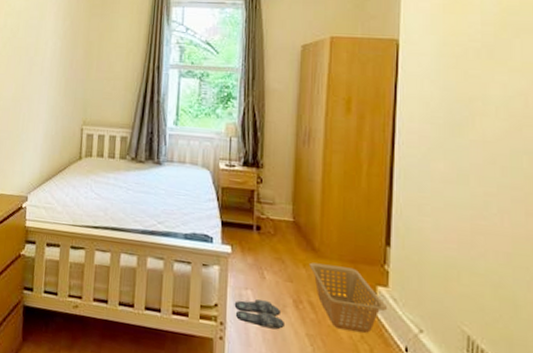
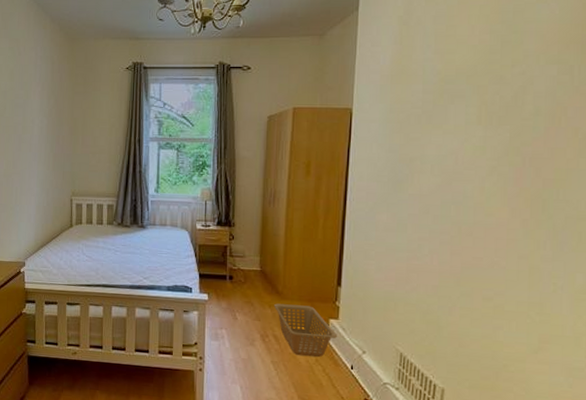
slippers: present [234,299,284,329] -> none [211,336,253,360]

